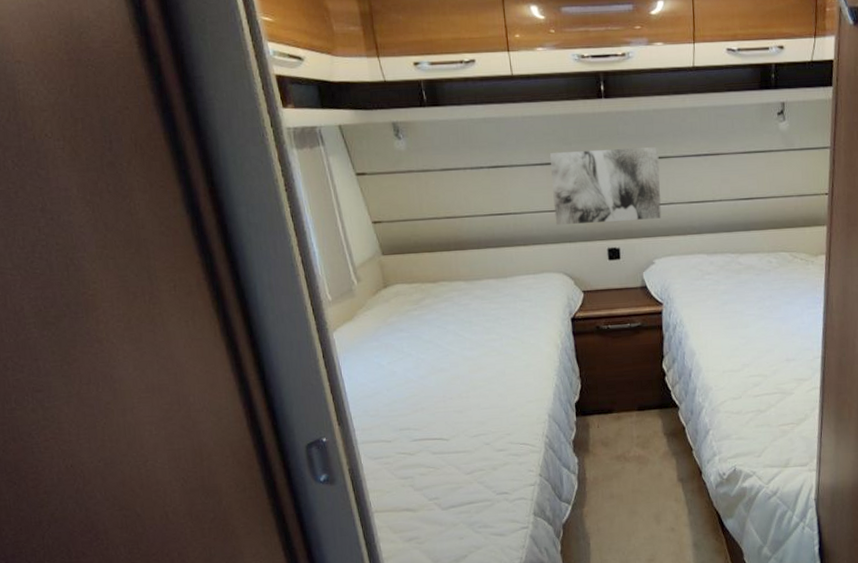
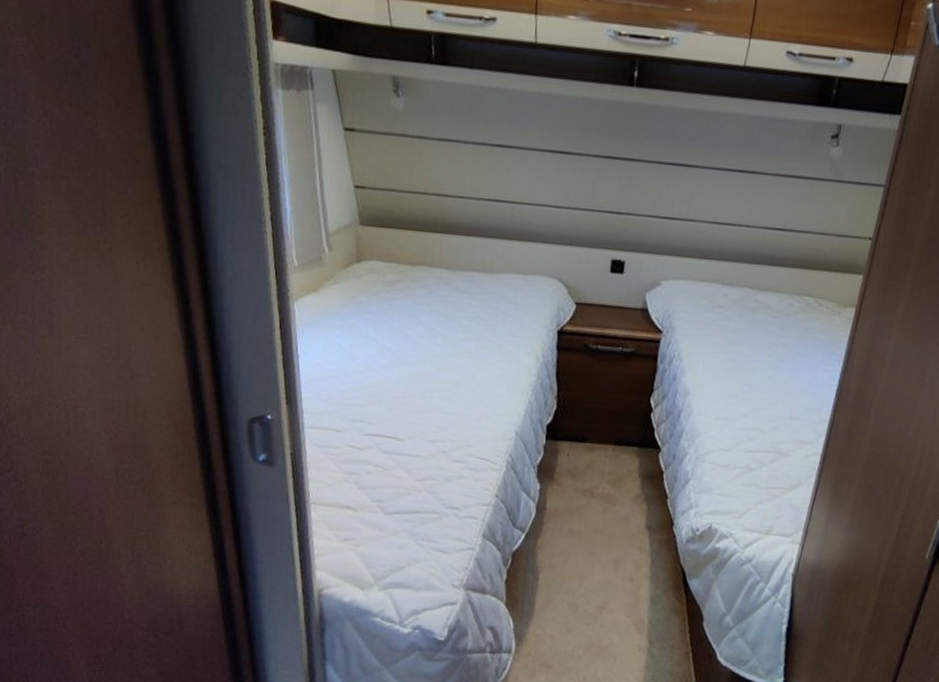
wall art: present [549,147,661,226] -> none [557,139,688,235]

